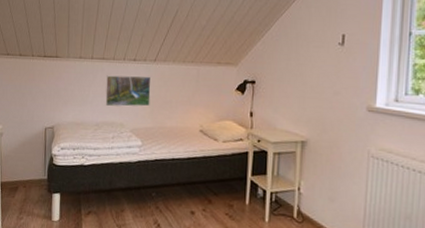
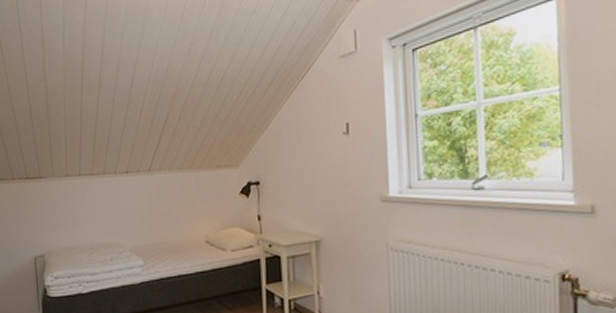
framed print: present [105,75,151,107] -> none [98,188,148,226]

